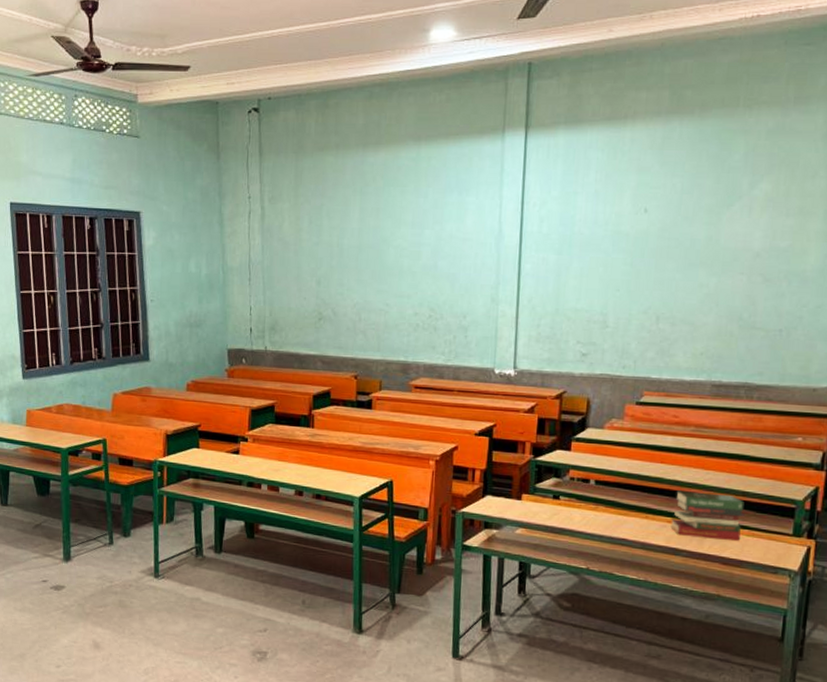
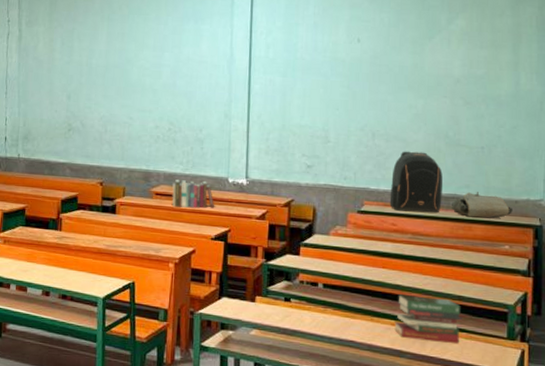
books: none [432,371,480,403] -> present [172,180,215,209]
backpack: none [672,335,733,404] -> present [389,151,443,214]
bag: none [741,379,810,409] -> present [452,192,512,219]

